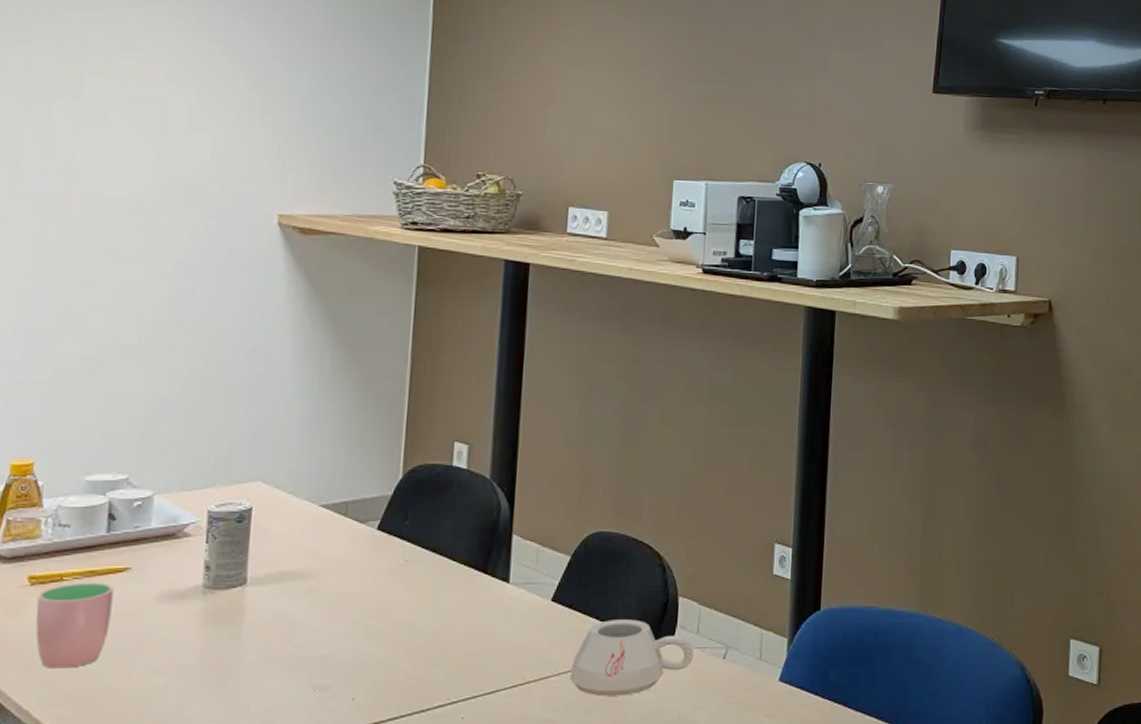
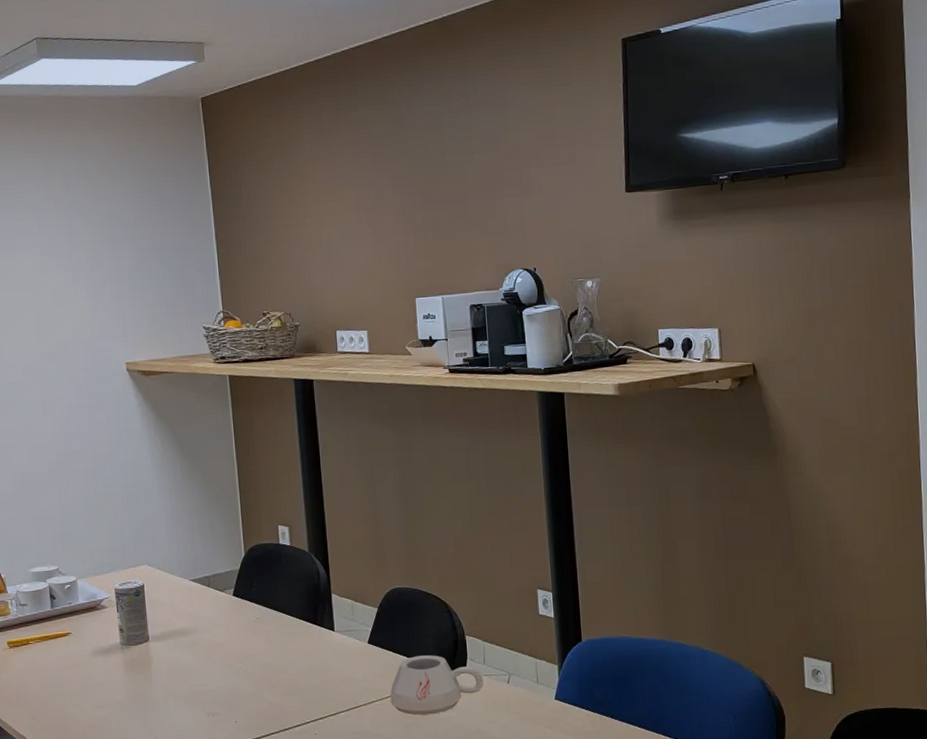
cup: present [35,582,114,669] -> none [15,644,65,706]

